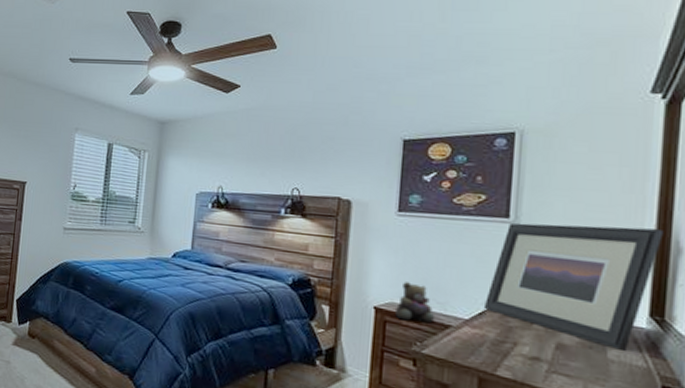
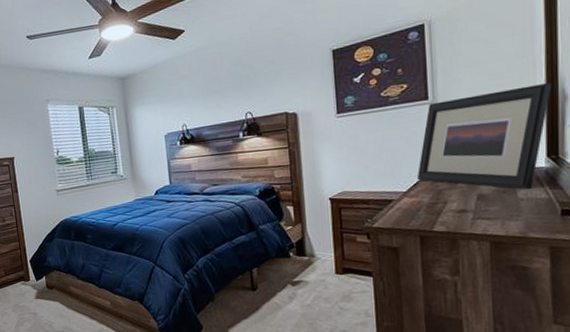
teddy bear: present [395,282,436,324] -> none [347,172,380,204]

